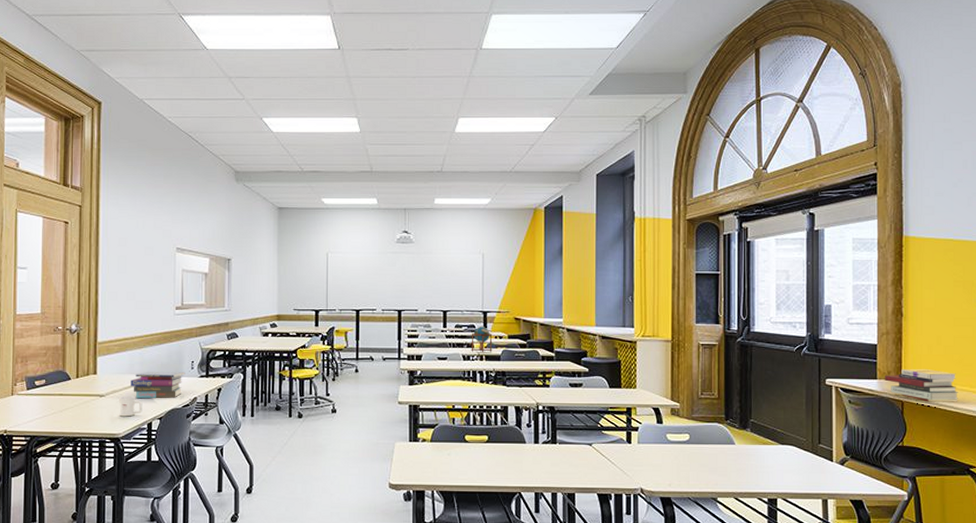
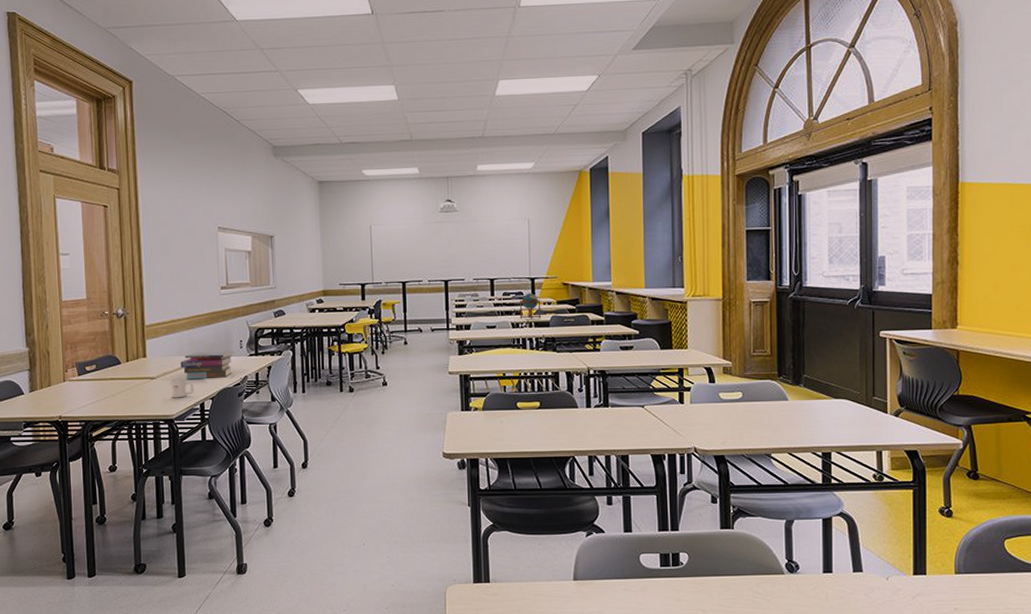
books: present [885,368,958,402] -> none [940,316,1015,350]

